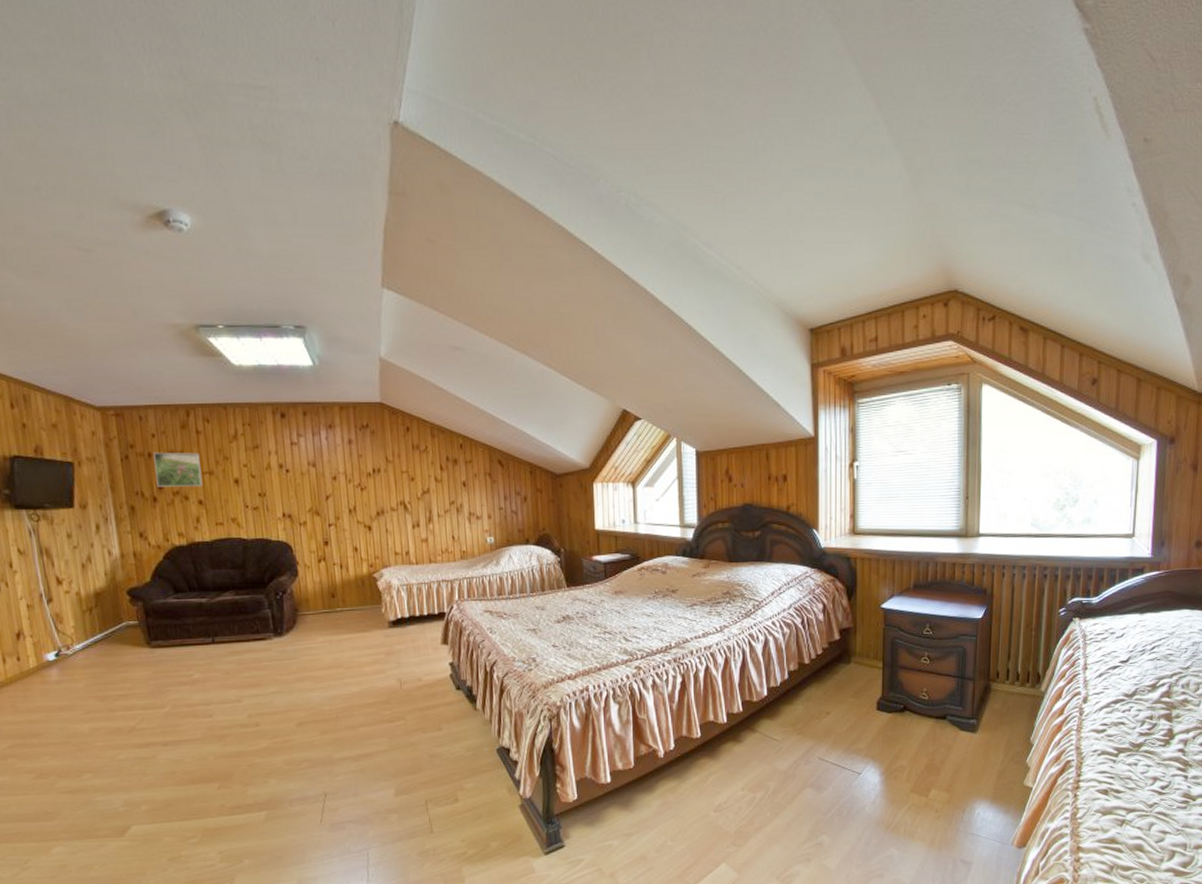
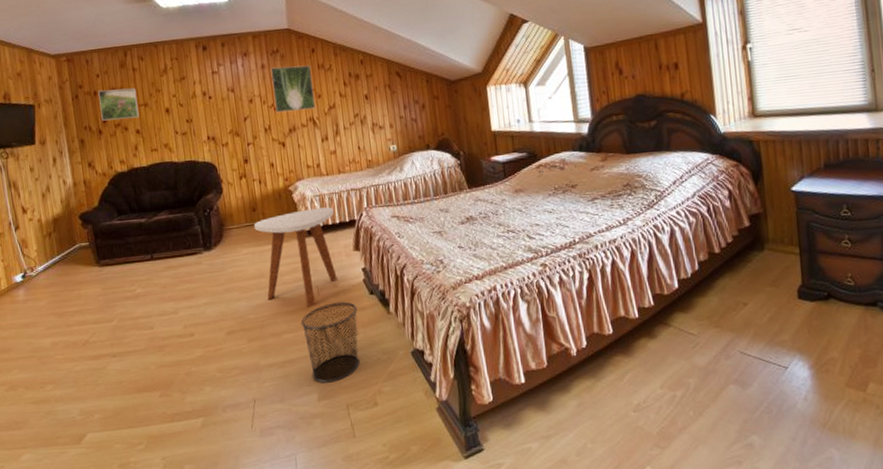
side table: none [332,597,423,702] -> present [253,207,338,309]
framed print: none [358,443,408,494] -> present [270,65,316,113]
waste bin: none [380,695,442,778] -> present [301,301,360,383]

